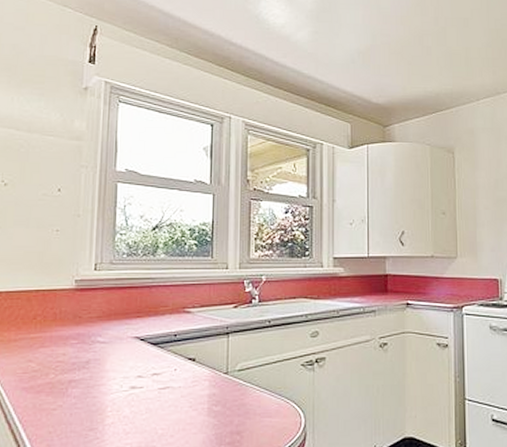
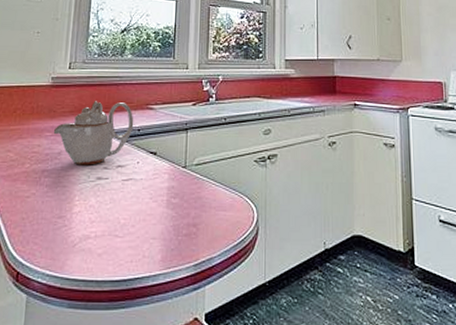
teapot: none [79,305,170,374] -> present [53,101,134,165]

